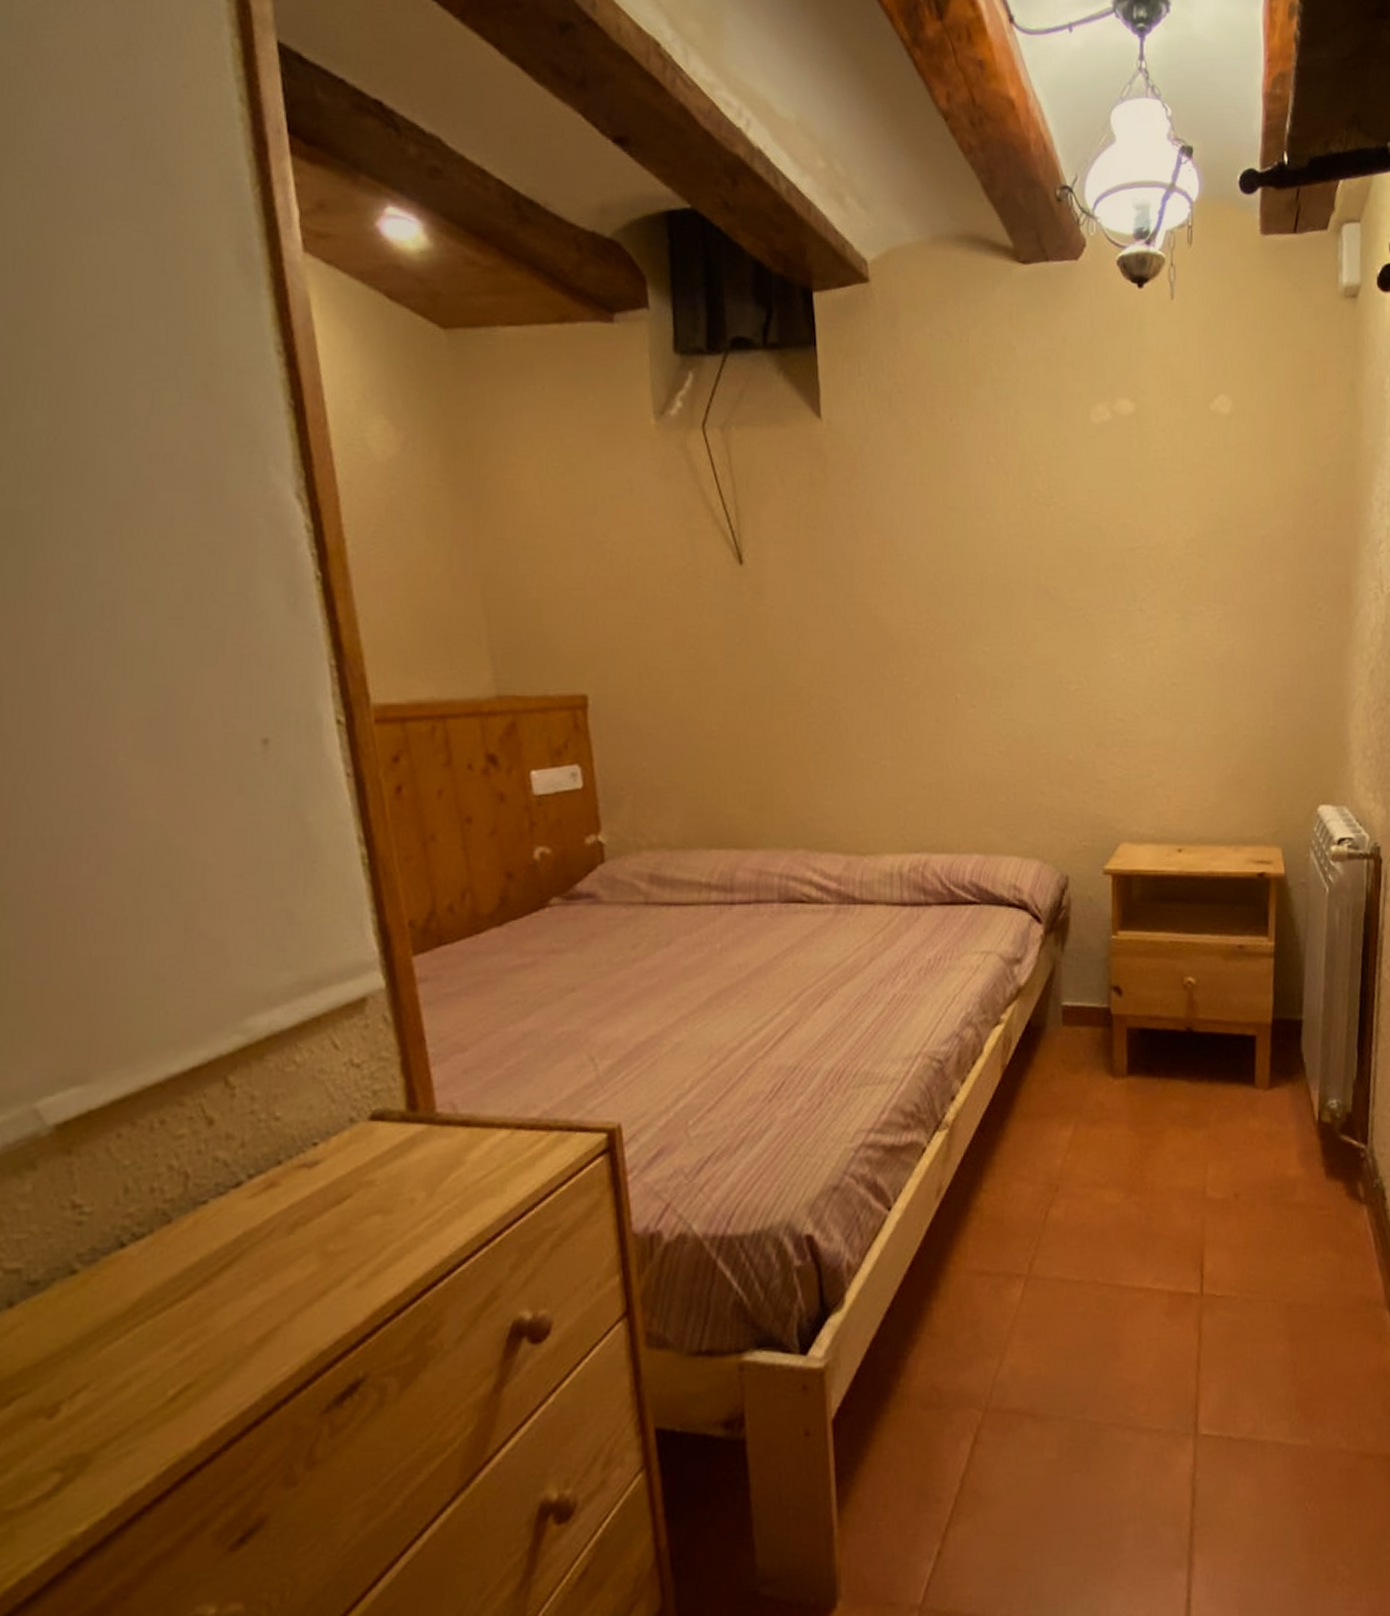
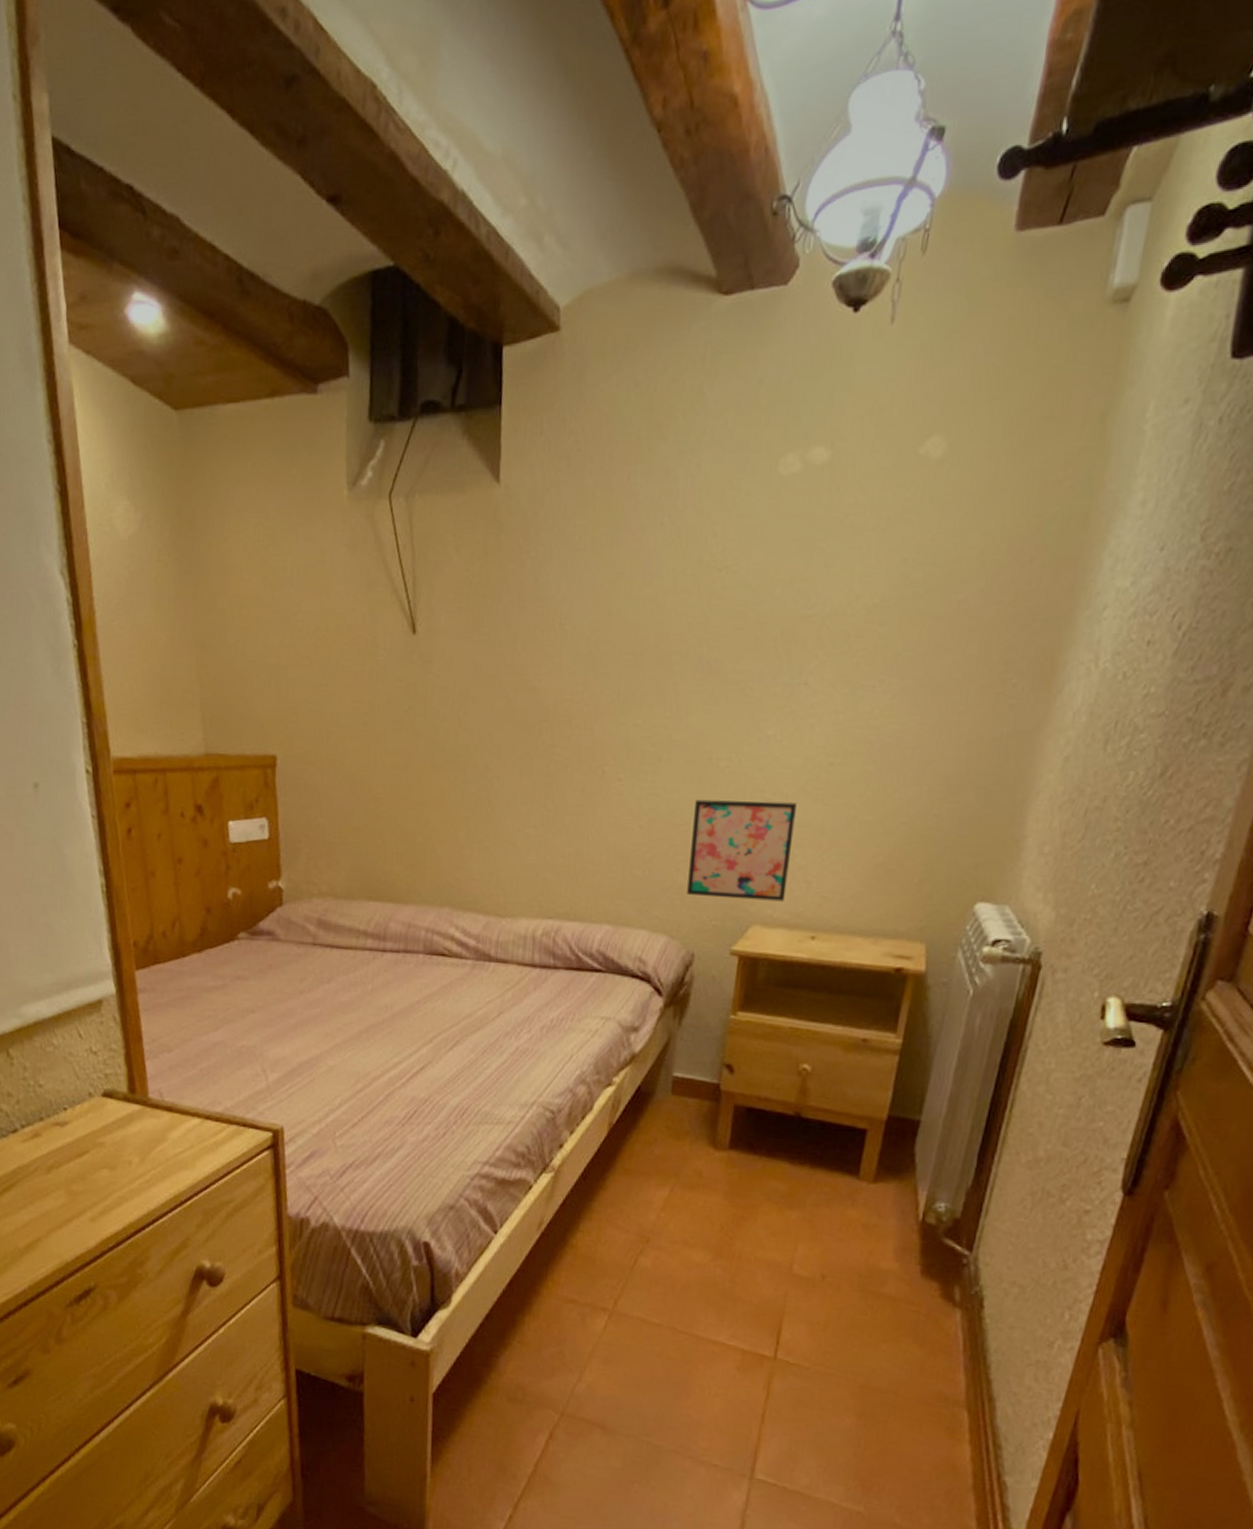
wall art: none [1051,721,1149,818] -> present [687,799,797,902]

